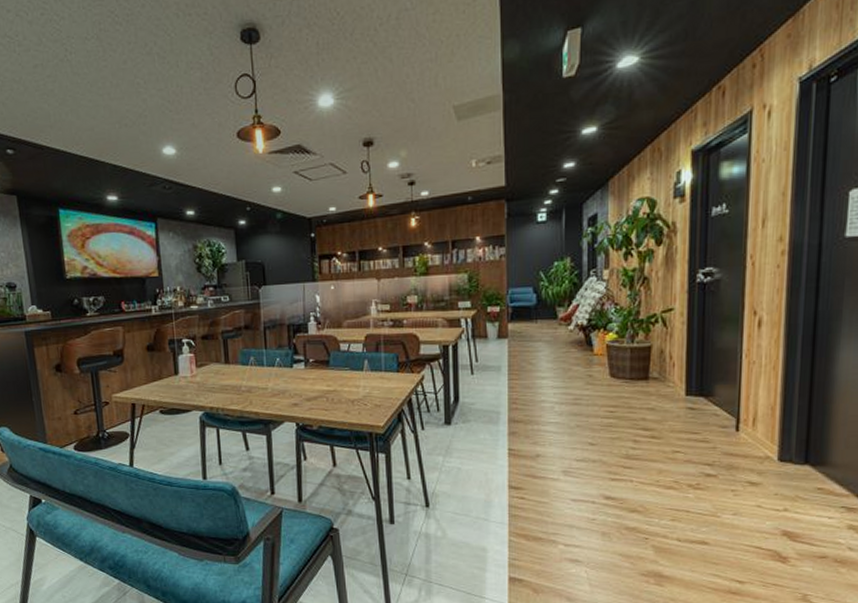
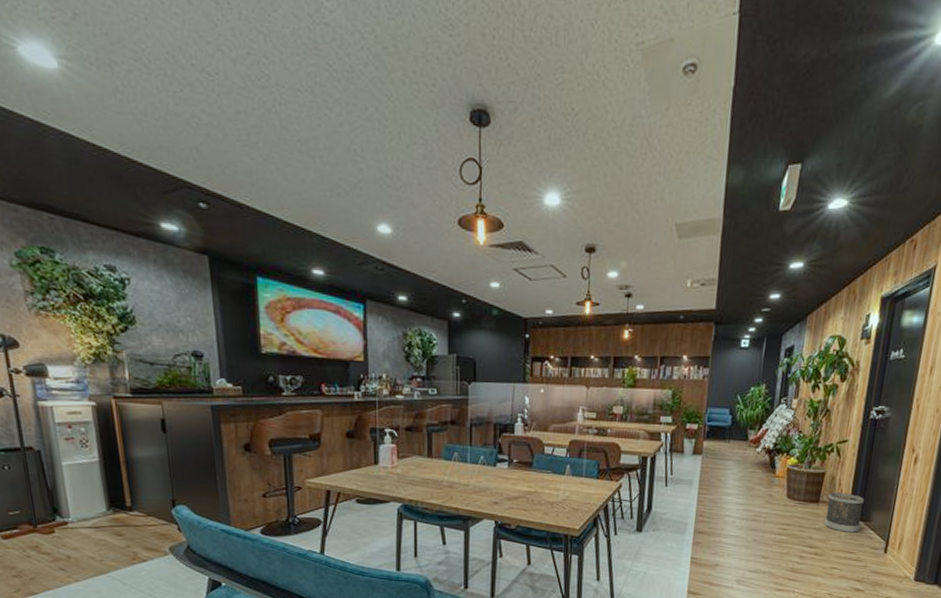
wastebasket: none [658,366,703,411] -> present [824,492,864,532]

